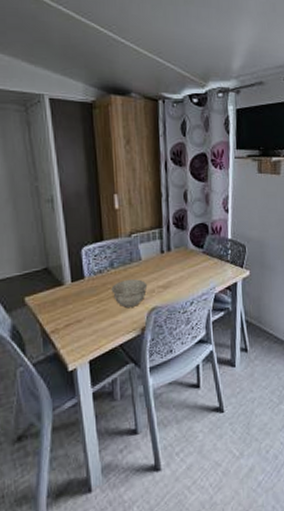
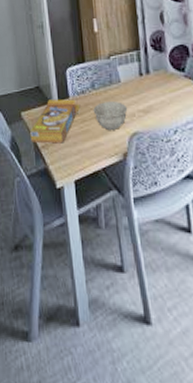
cereal box: none [36,279,96,328] -> present [30,99,80,144]

